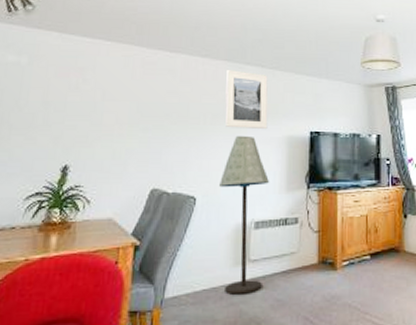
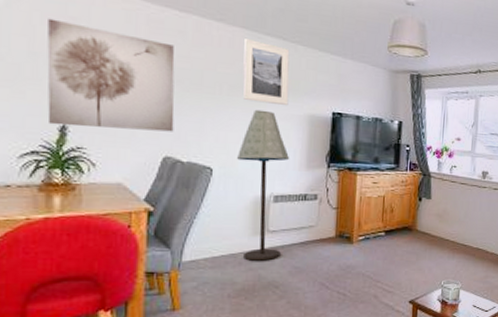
wall art: none [52,71,165,166] -> present [47,18,175,132]

